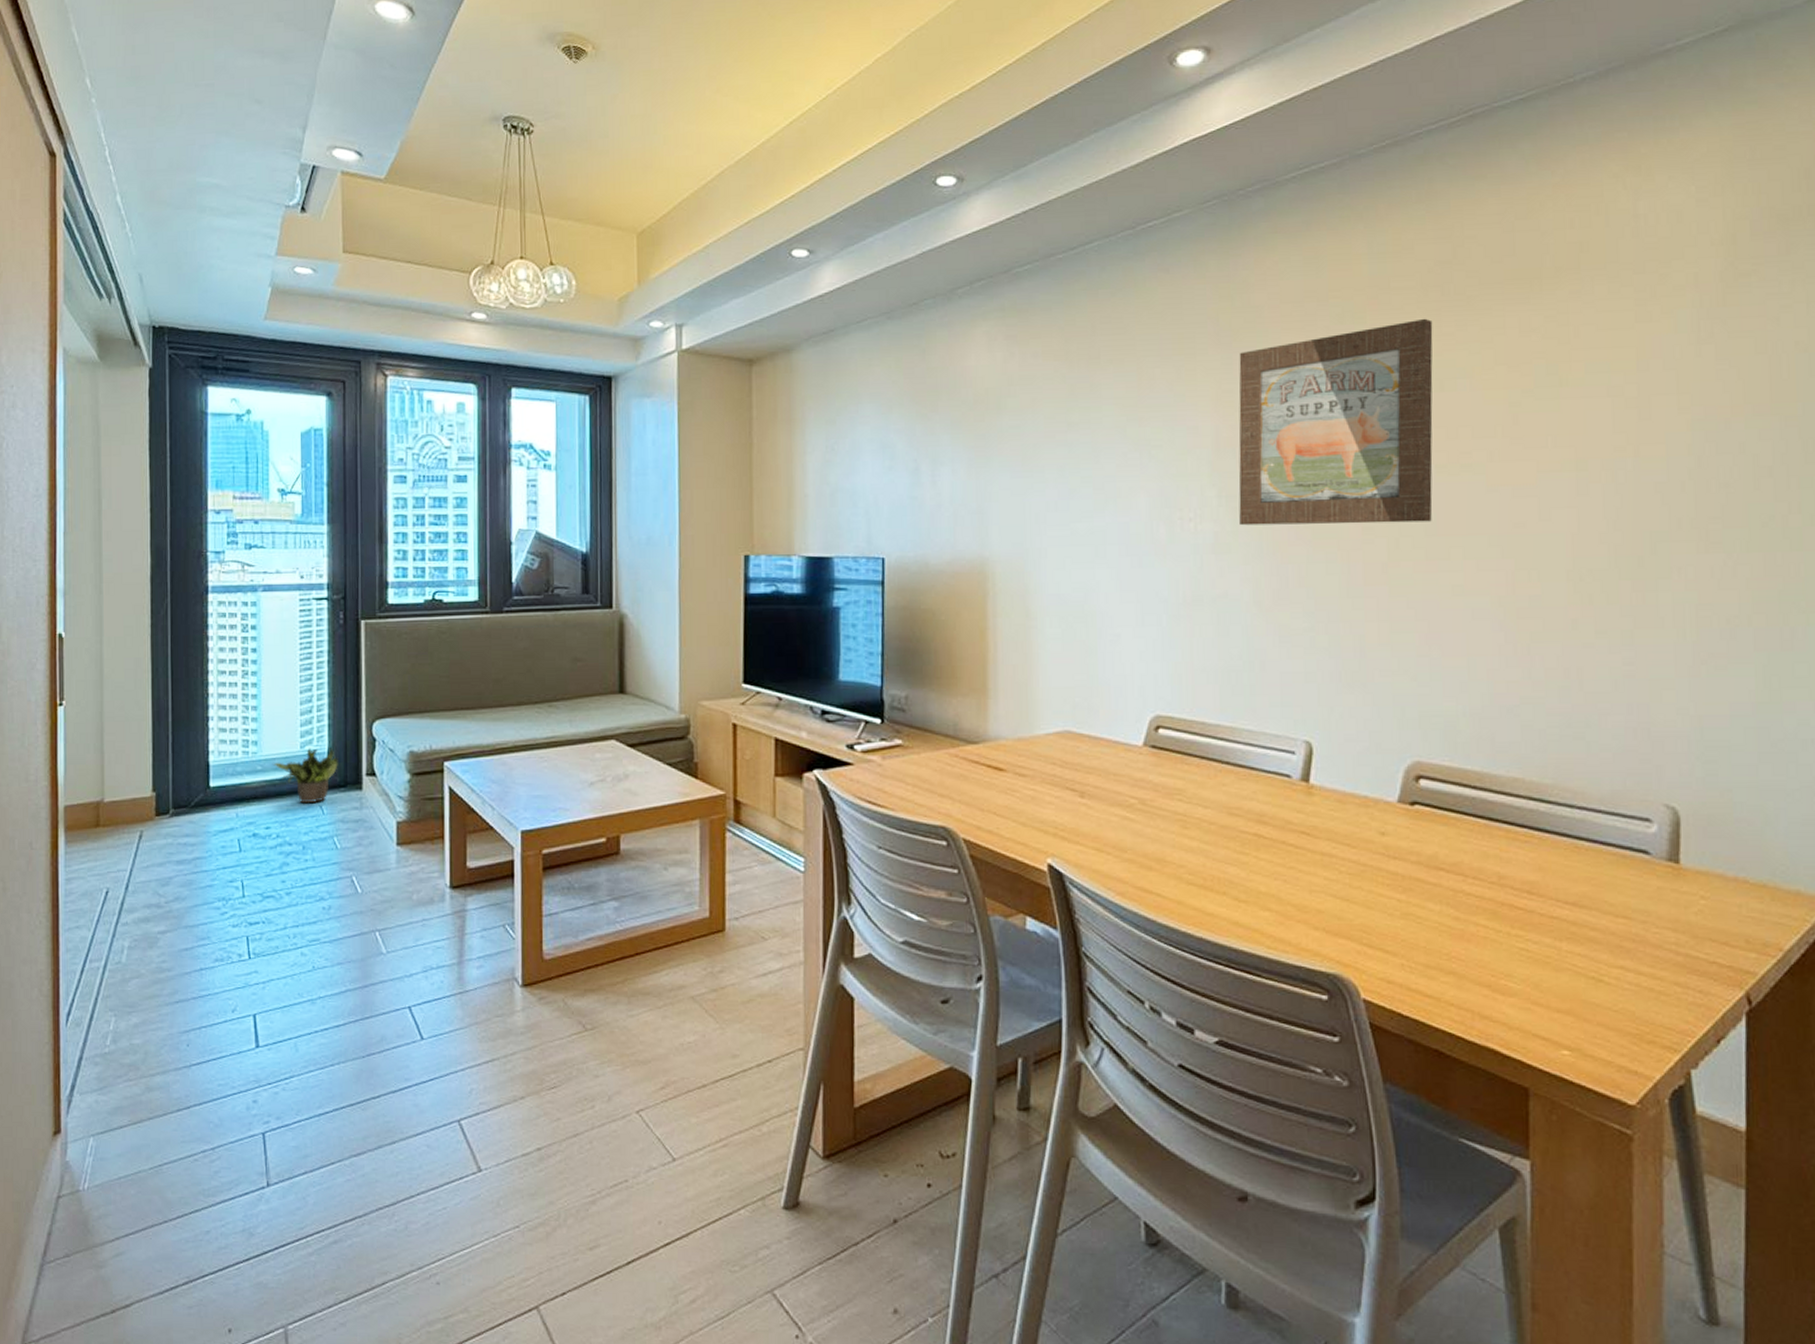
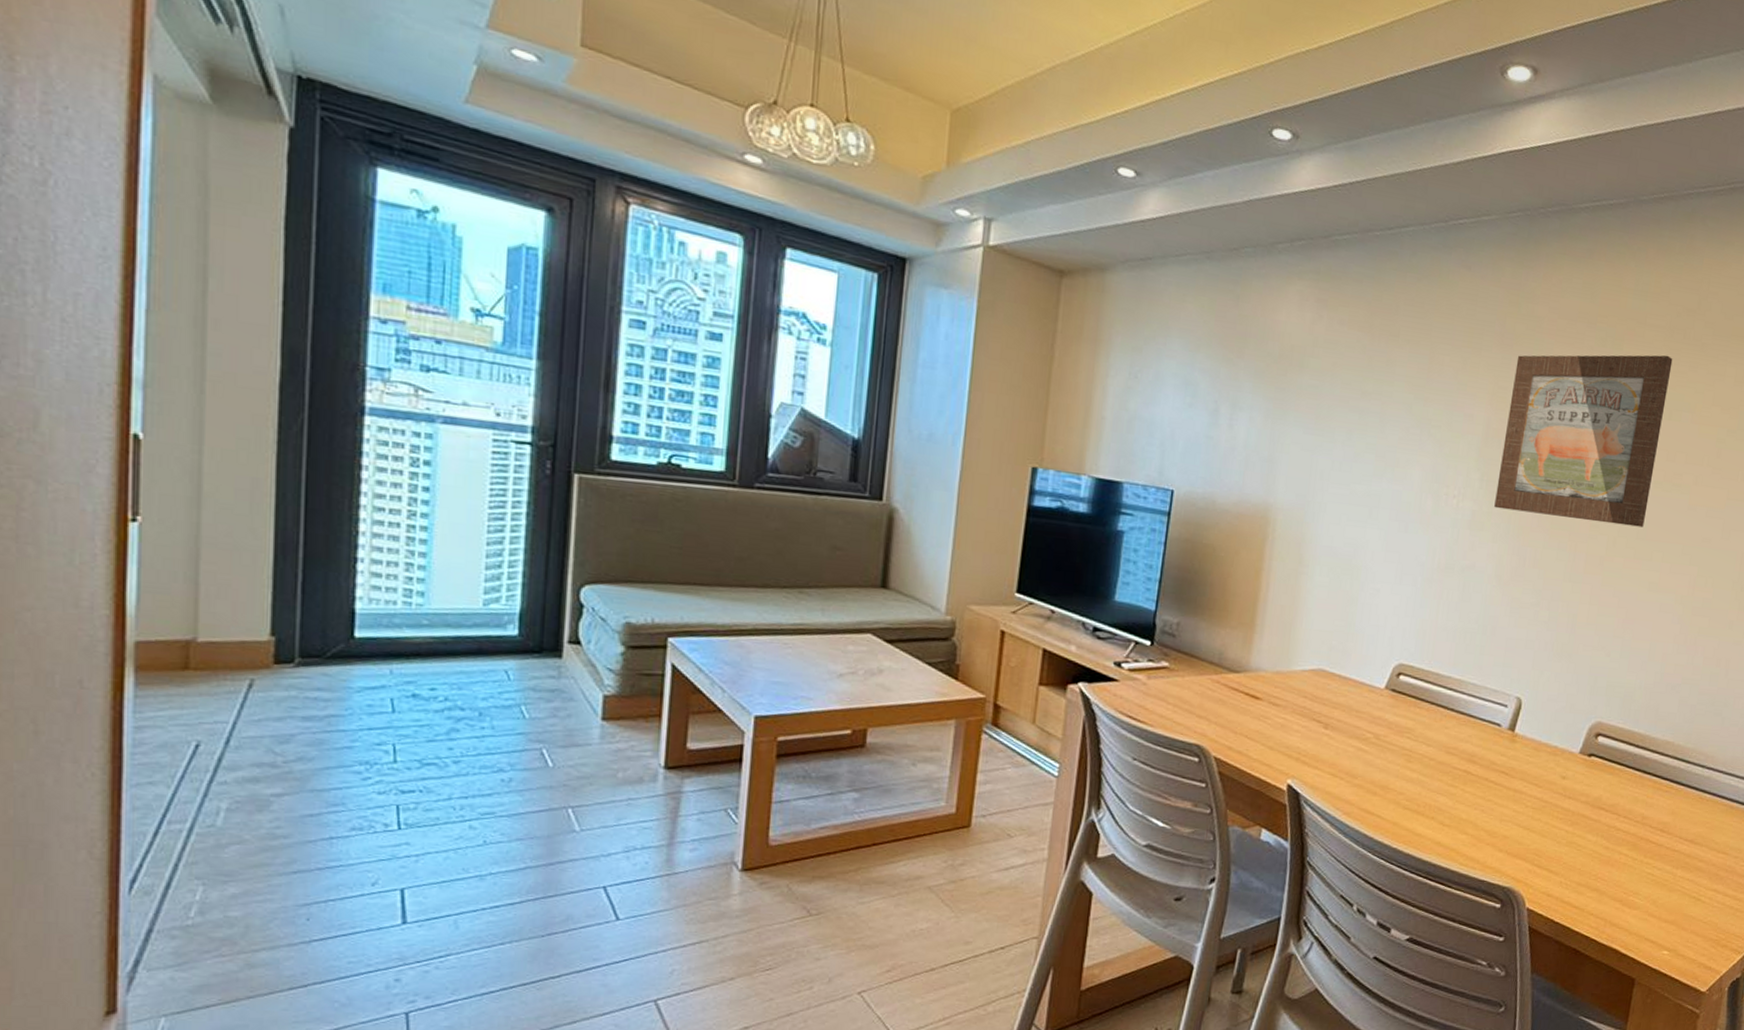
potted plant: present [272,748,338,804] -> none [443,606,533,668]

